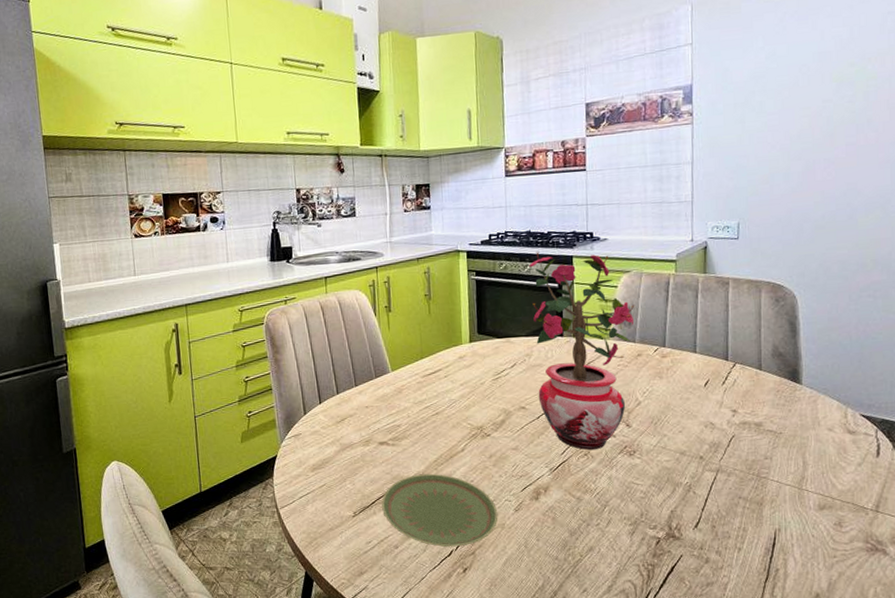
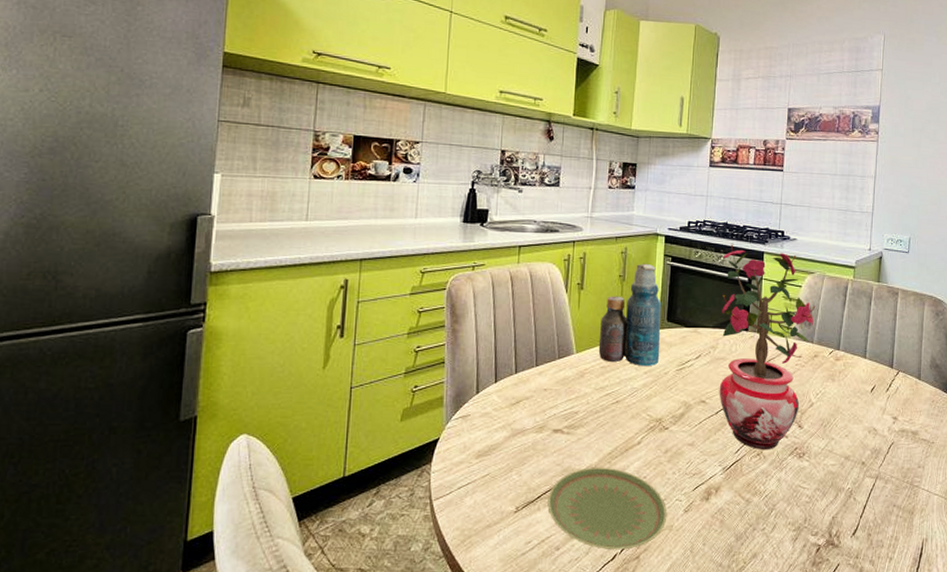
bottle: none [412,280,474,379] -> present [598,263,662,366]

